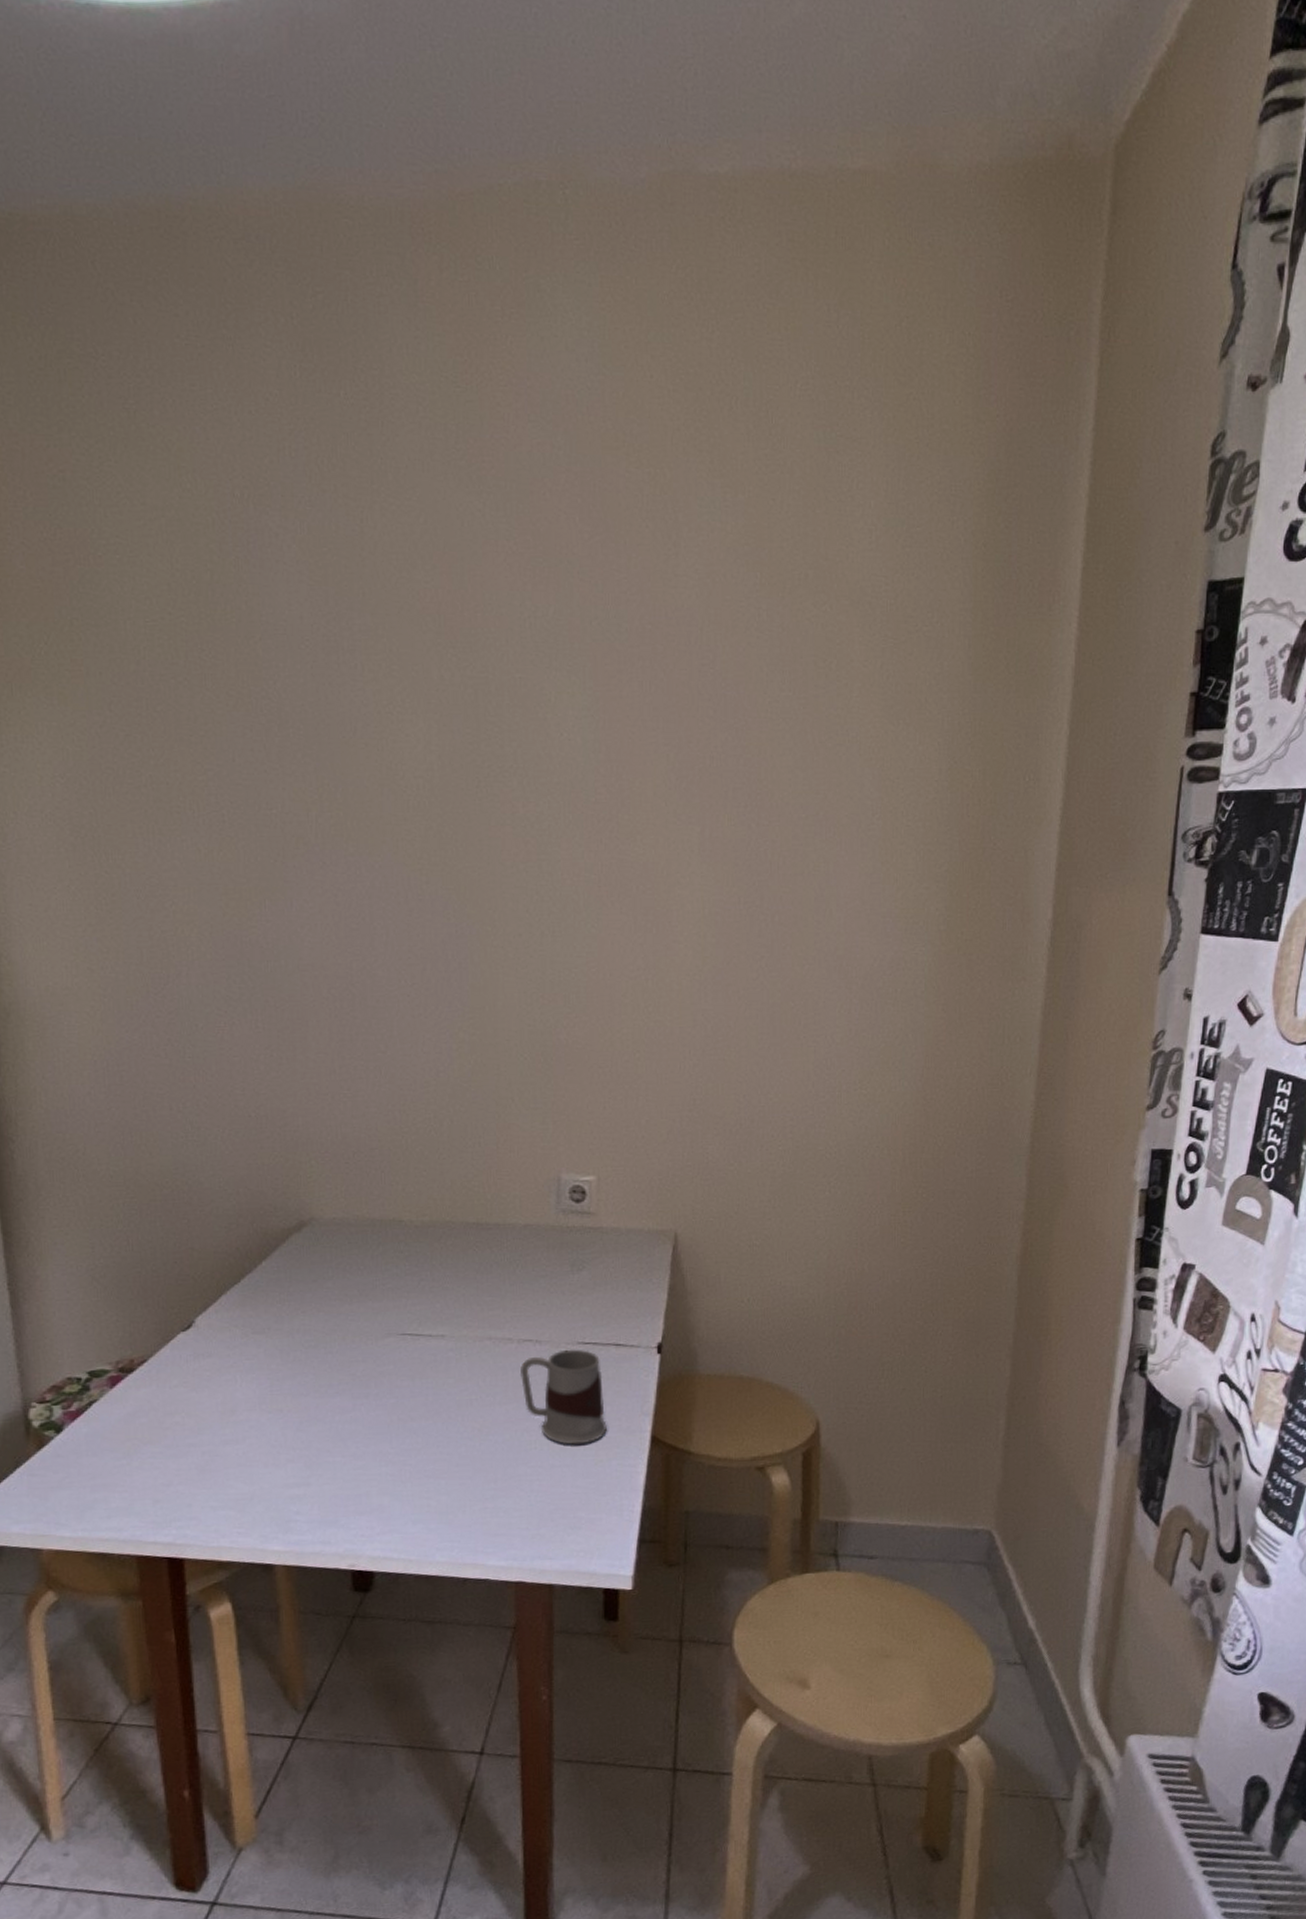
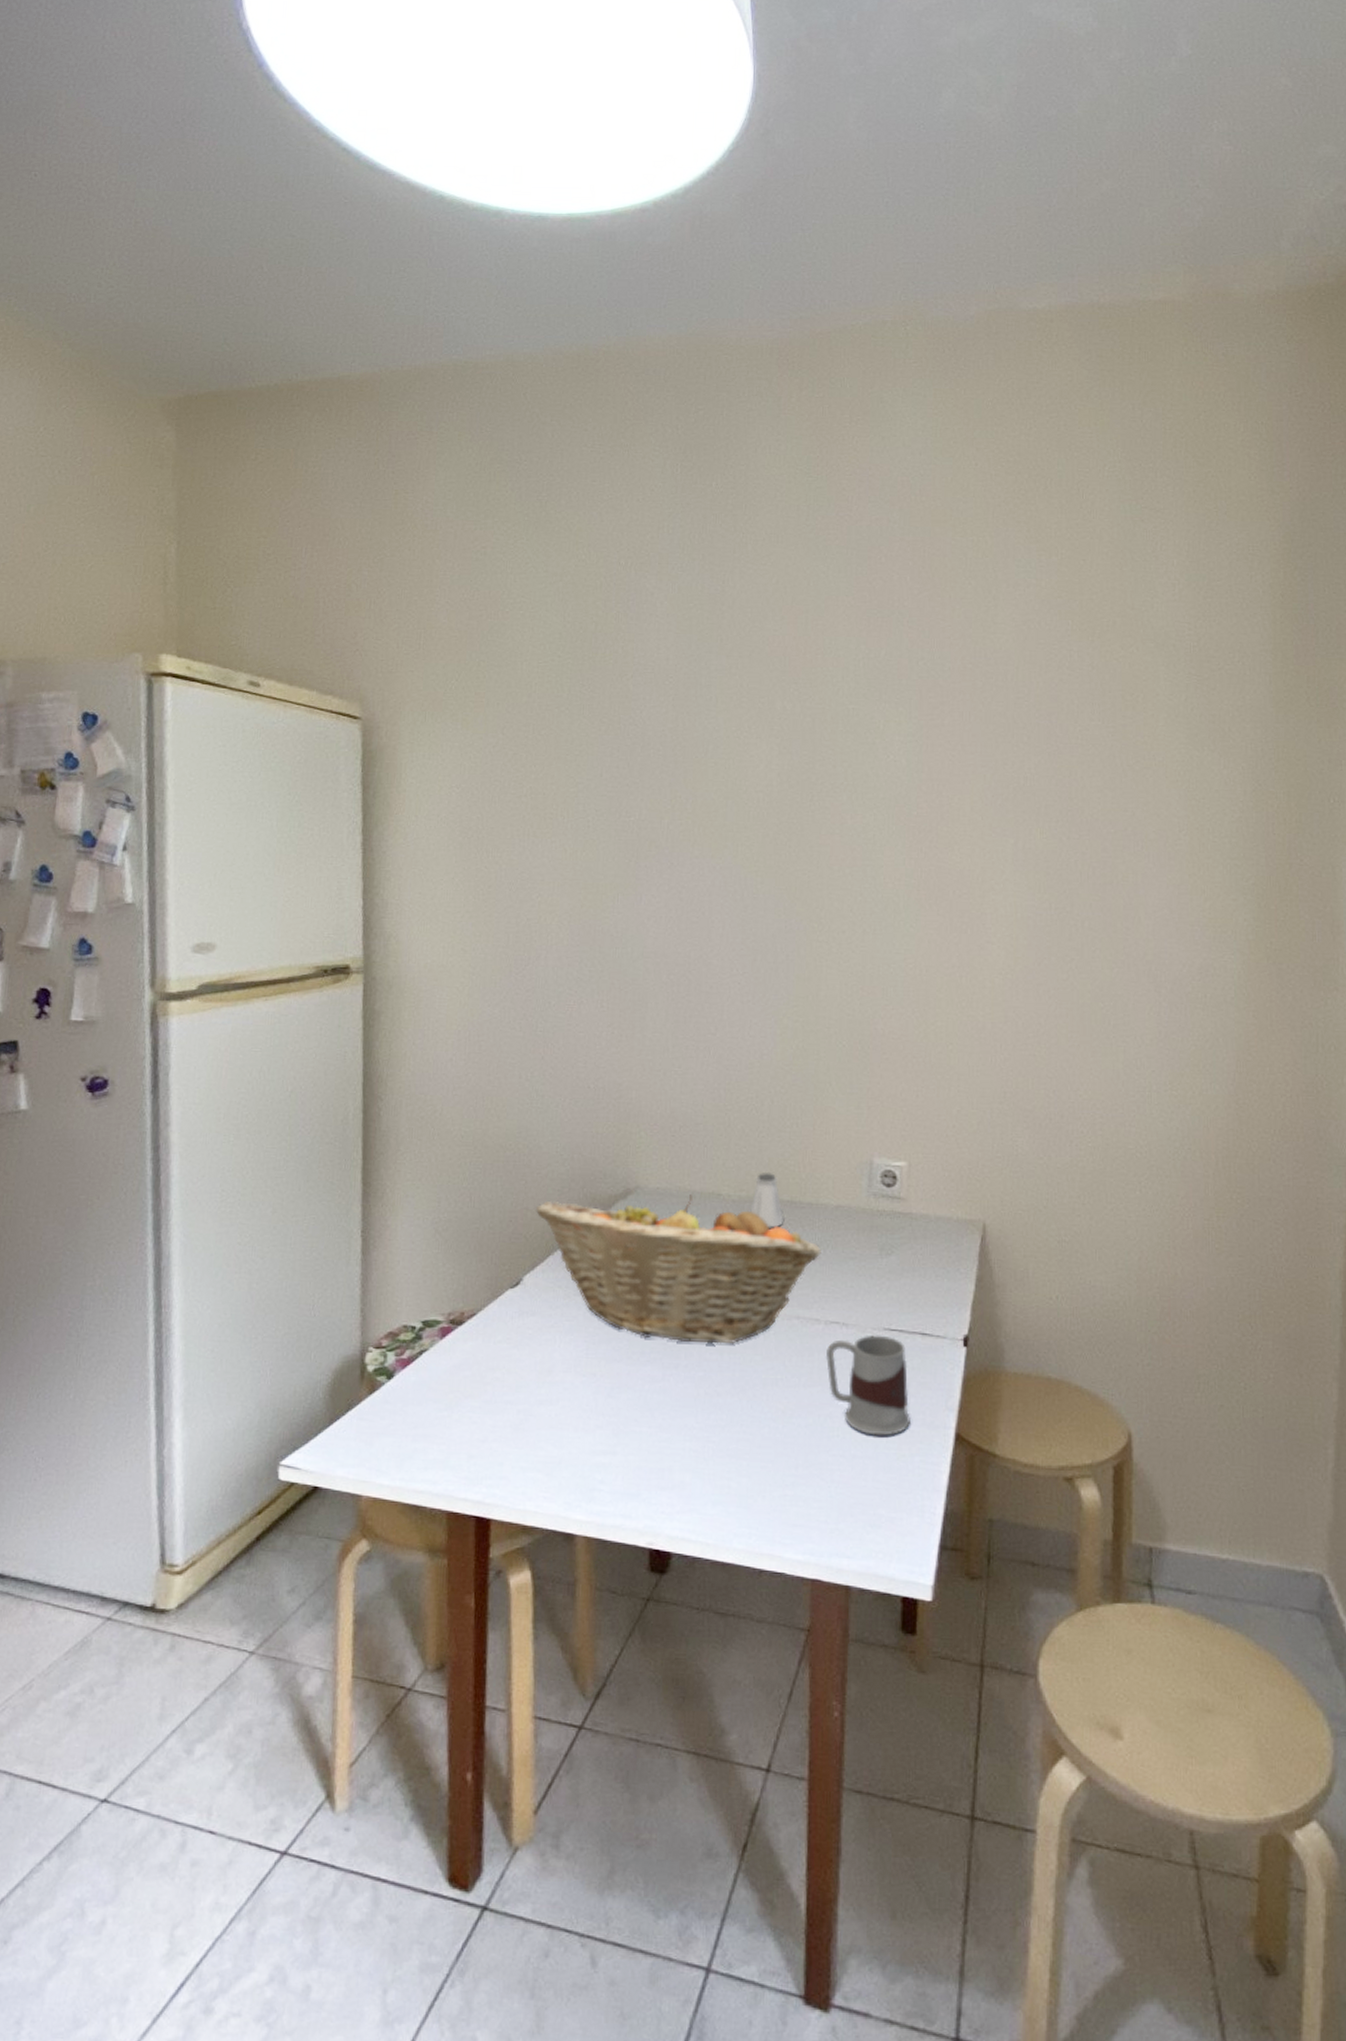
fruit basket: none [202,1223,511,1371] -> present [536,1194,822,1344]
saltshaker: none [434,1194,470,1252] -> present [750,1171,783,1228]

